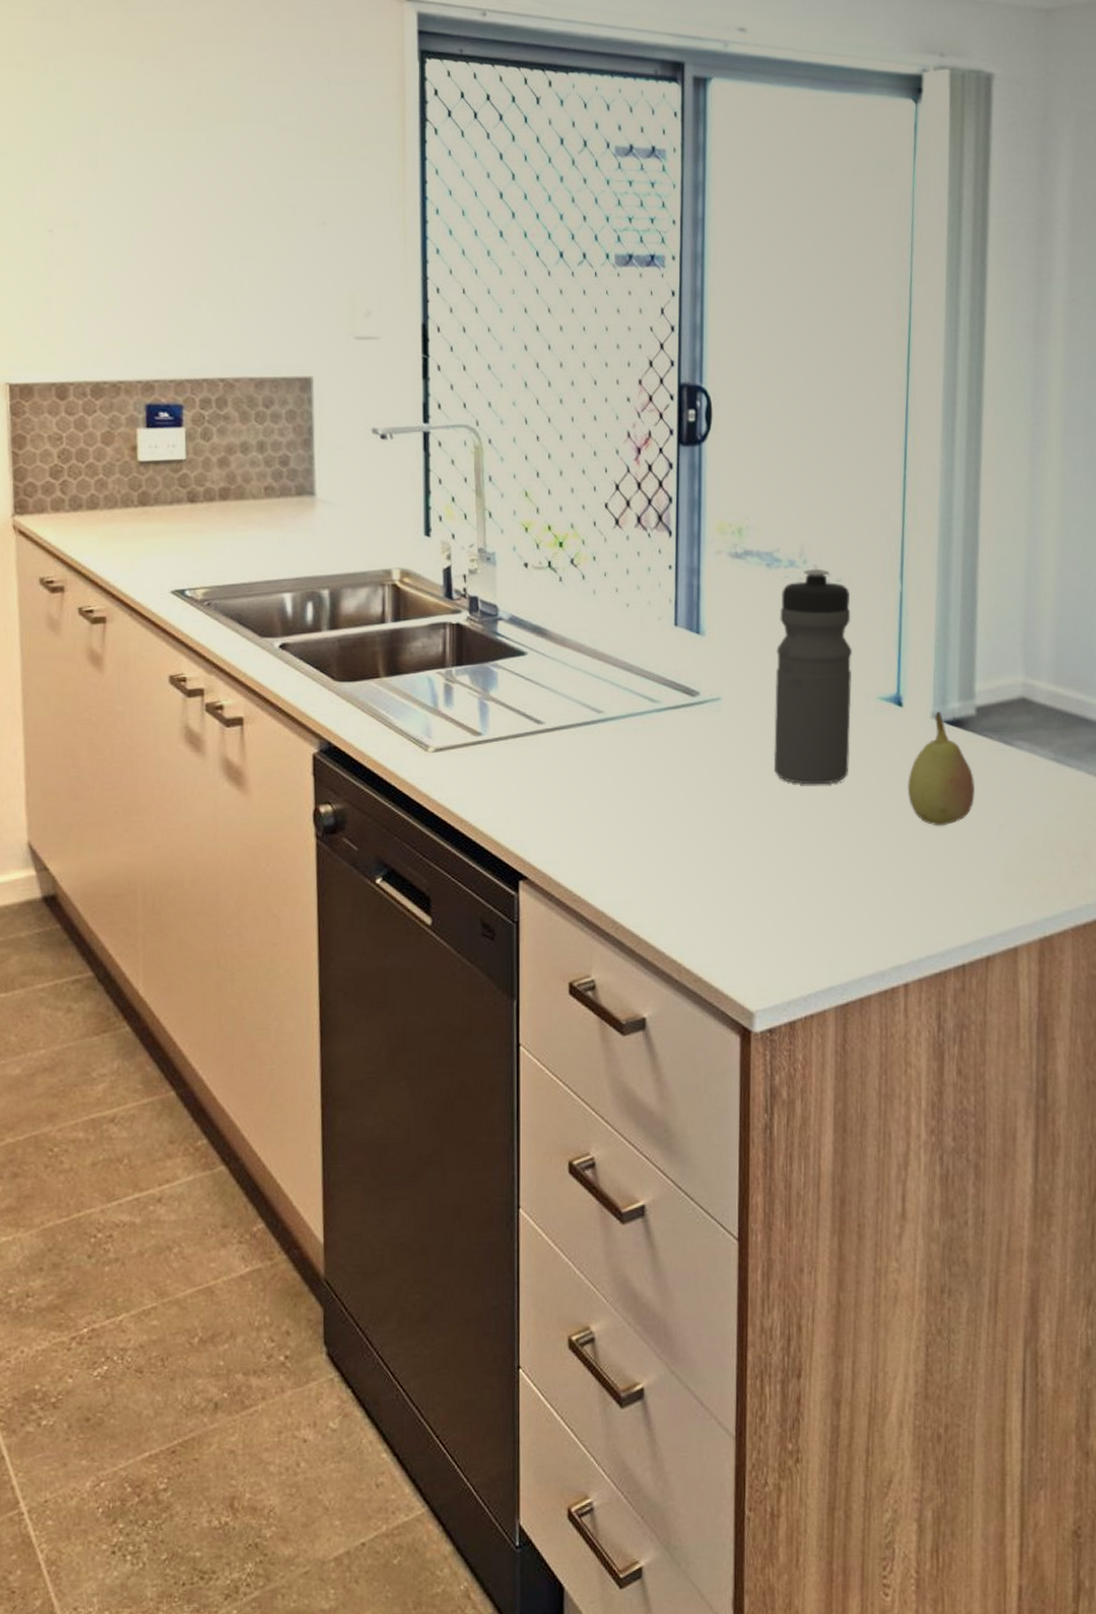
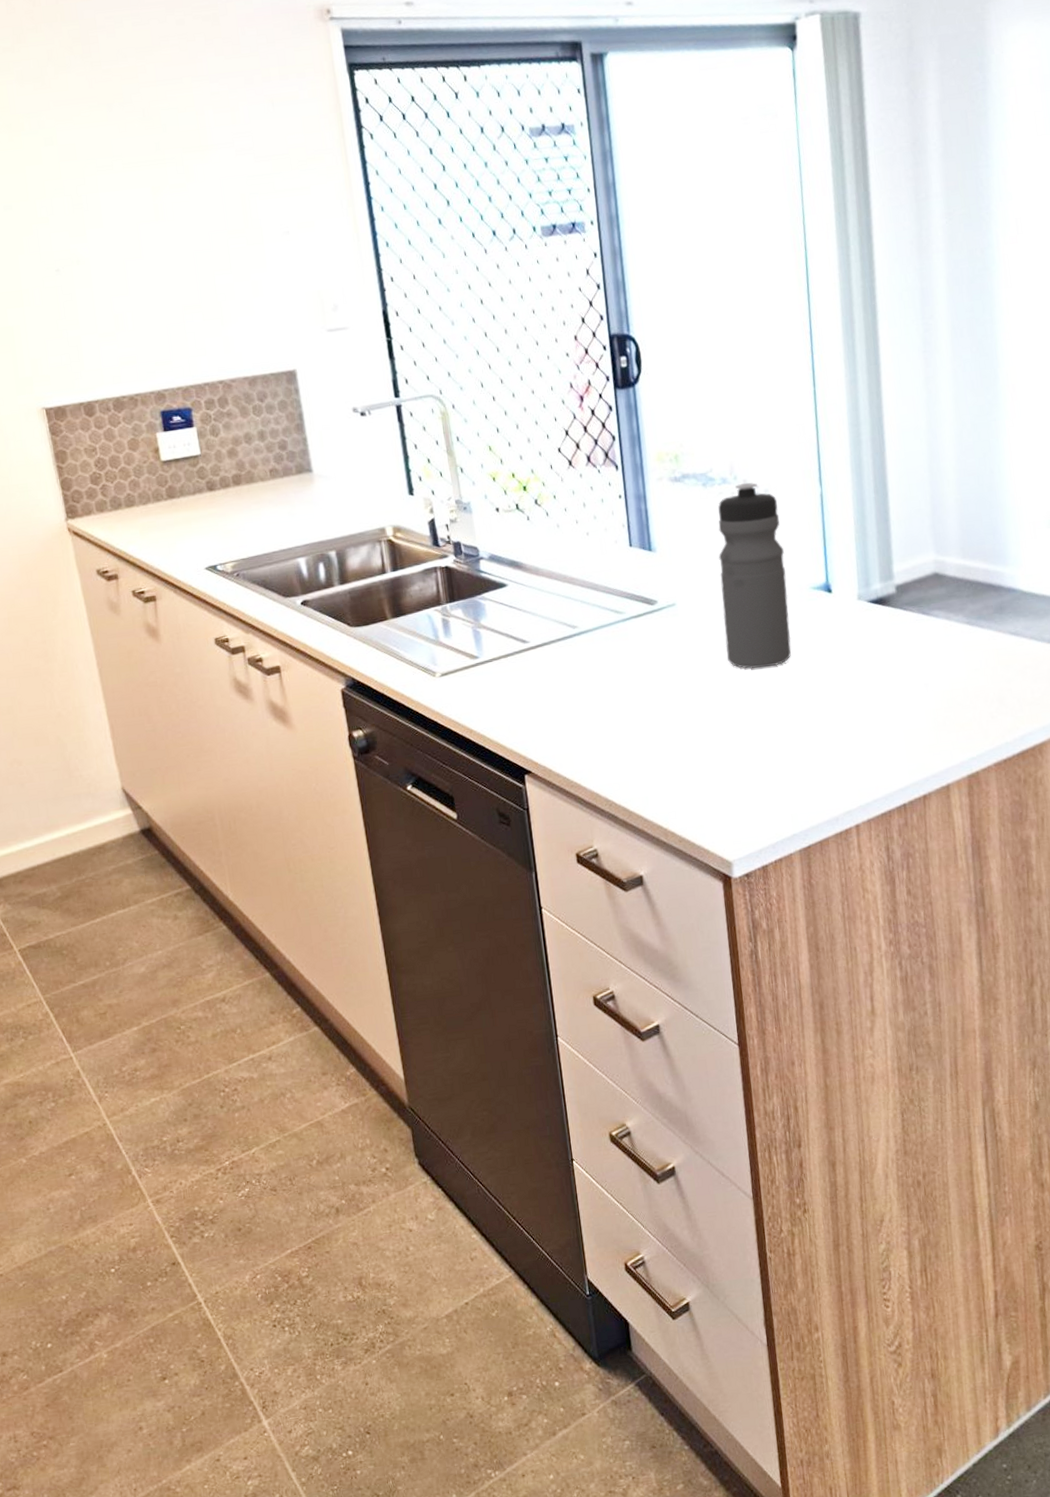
fruit: present [908,711,975,826] -> none [842,593,902,691]

